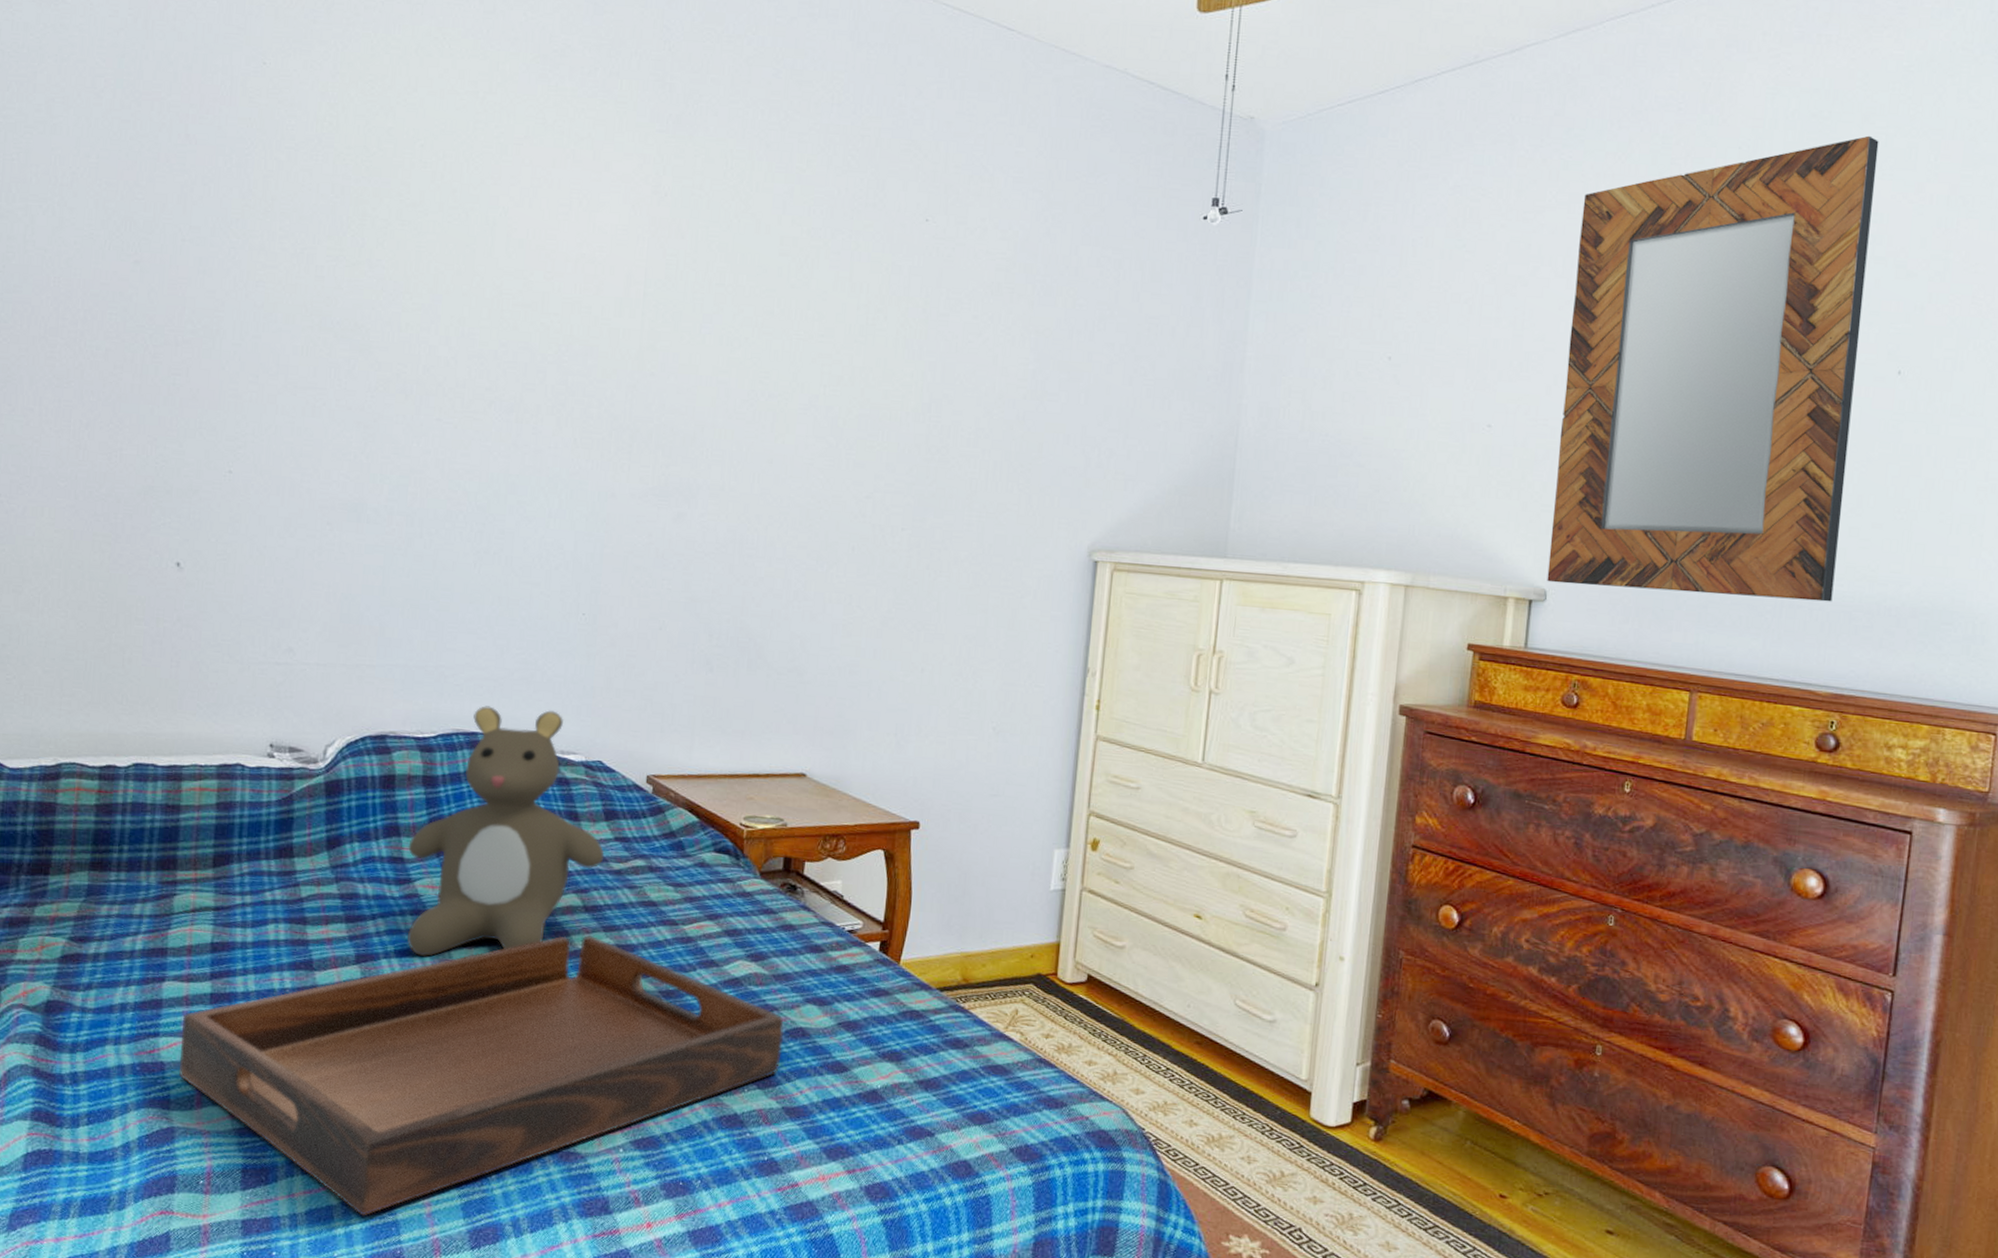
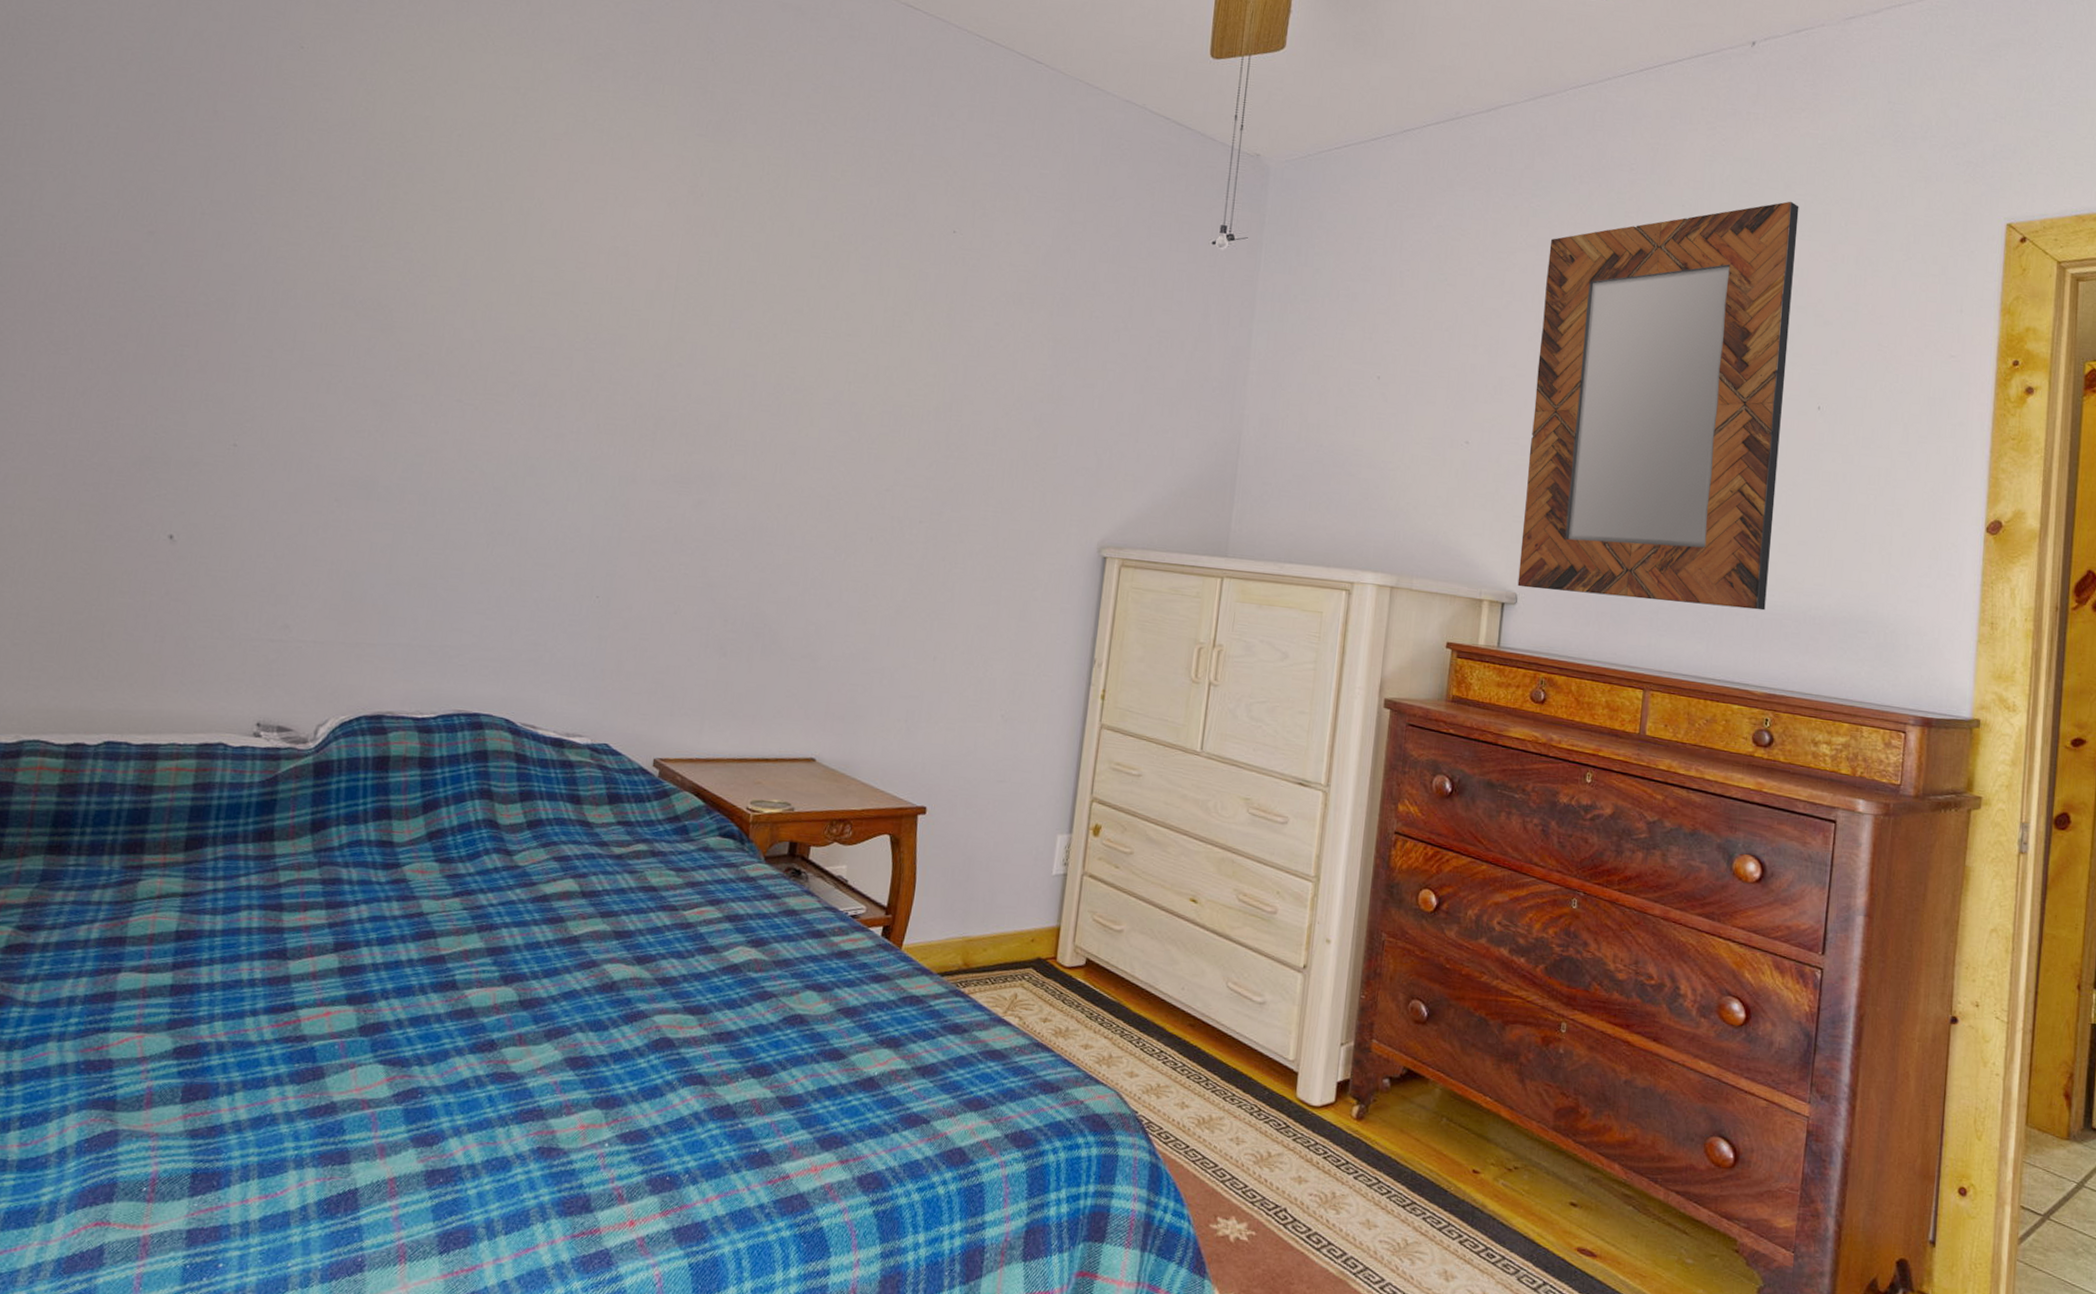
serving tray: present [179,935,784,1216] -> none [129,921,782,1222]
teddy bear: present [407,706,605,957] -> none [391,687,606,945]

